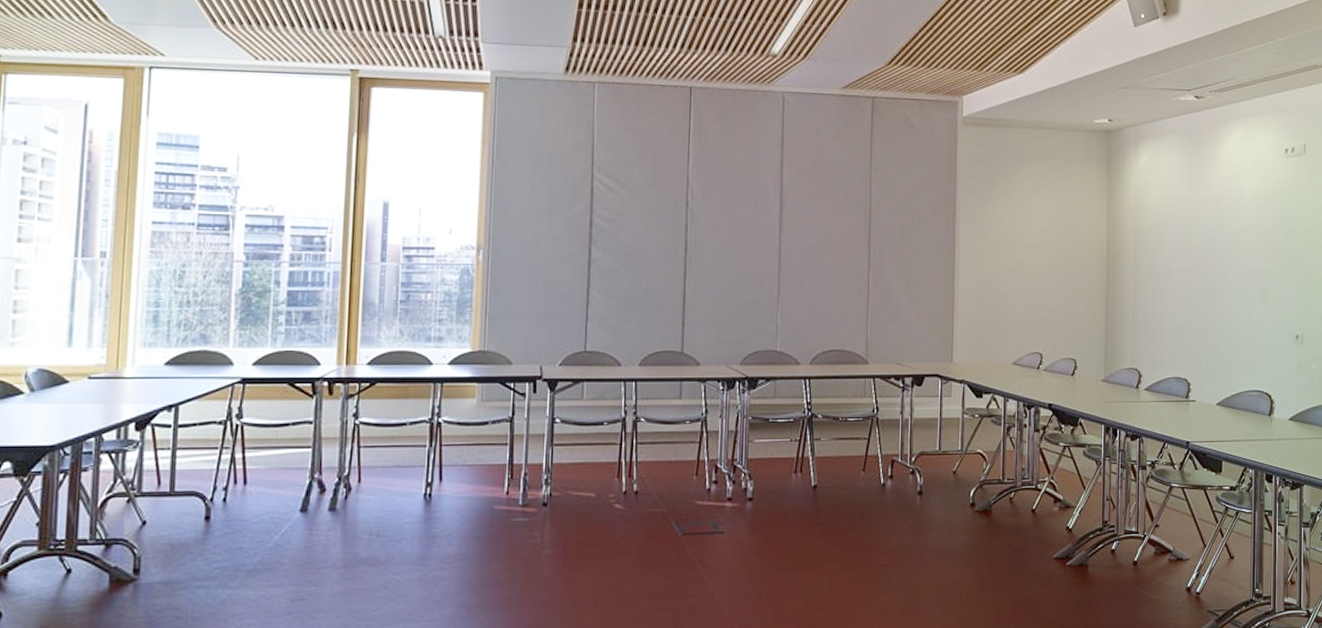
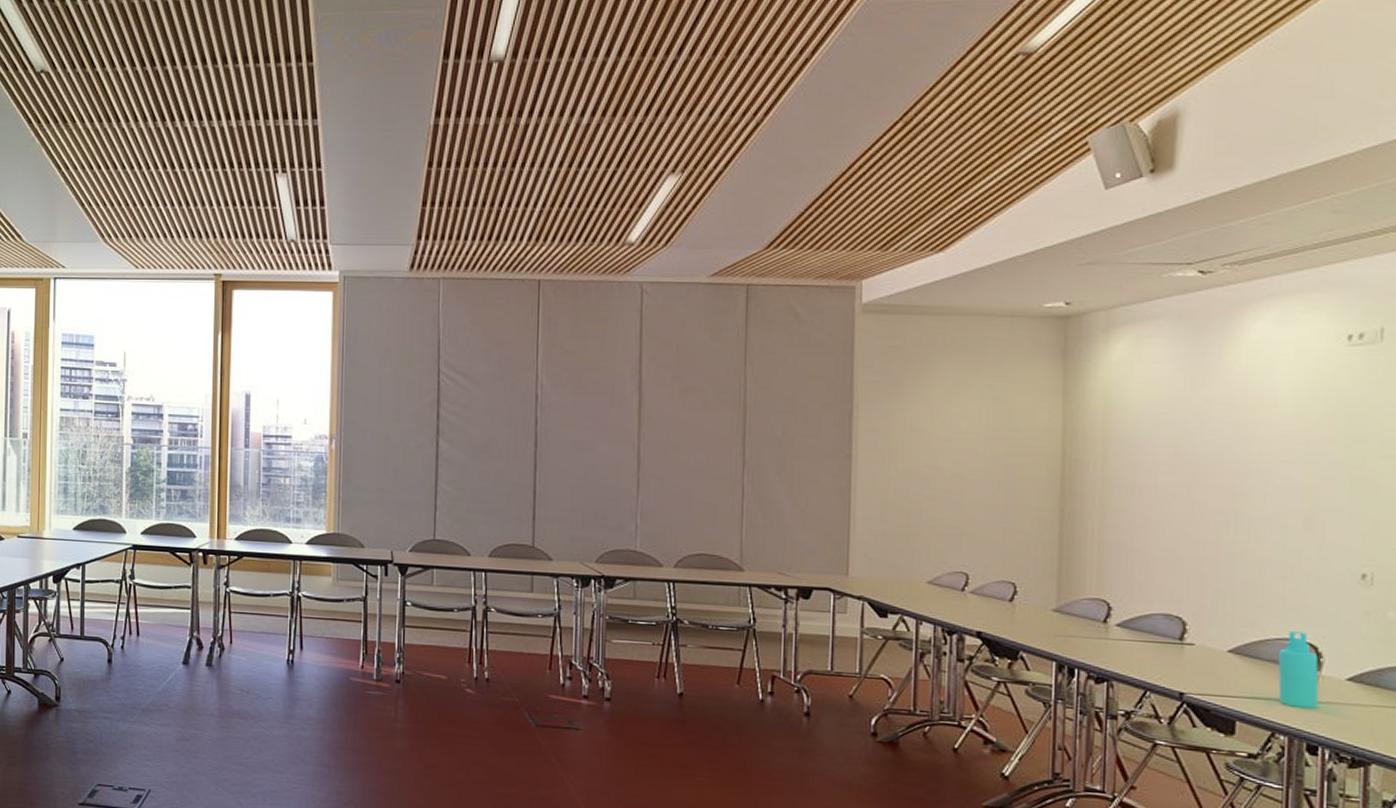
water bottle: none [1248,384,1272,445] -> present [1278,631,1319,709]

